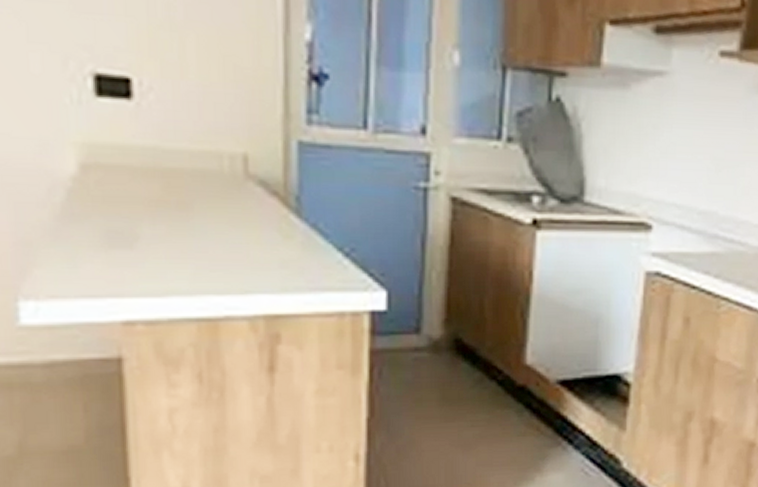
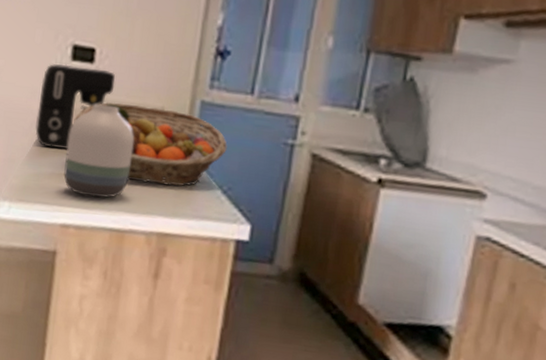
coffee maker: none [53,102,170,220] -> present [35,64,116,149]
vase: none [111,155,212,280] -> present [64,104,134,198]
fruit basket: none [115,151,342,254] -> present [74,102,227,186]

